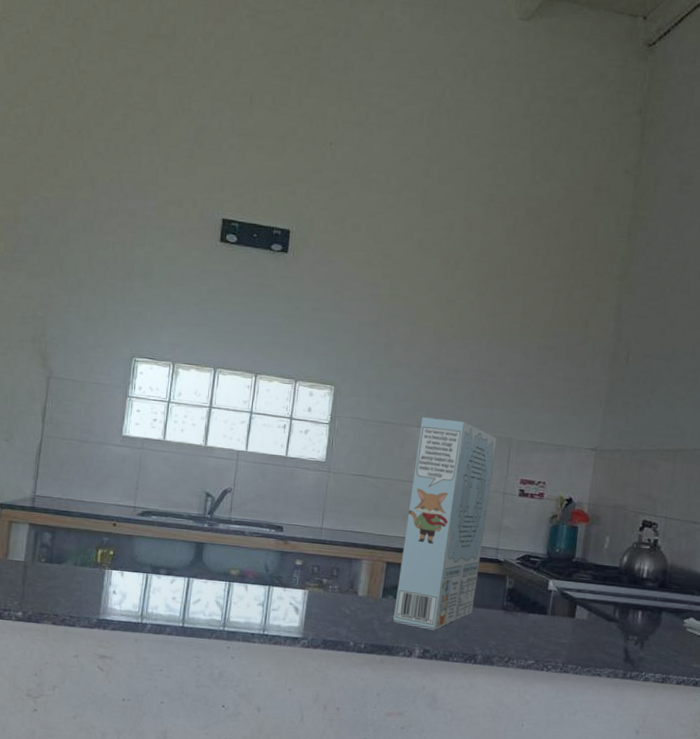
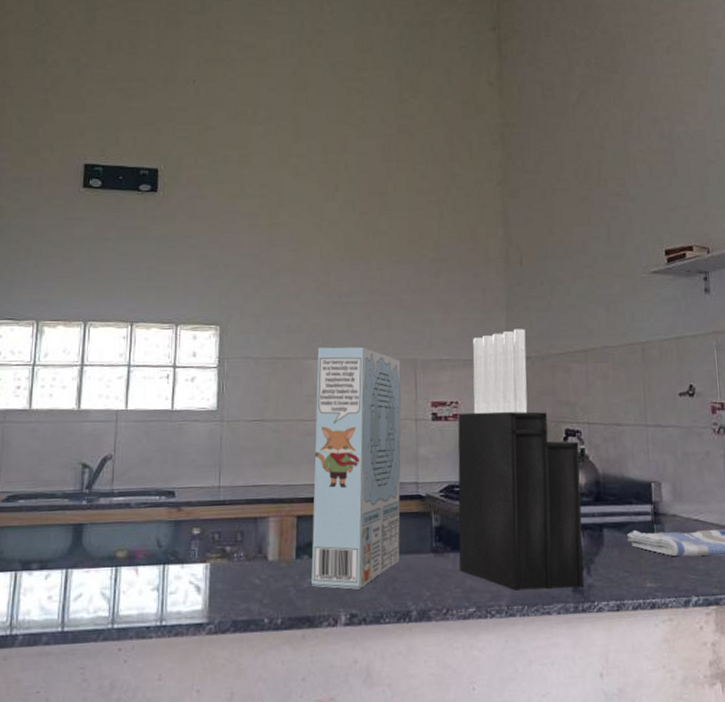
knife block: none [524,421,653,659] -> present [457,328,585,591]

